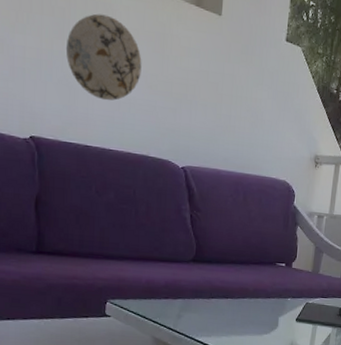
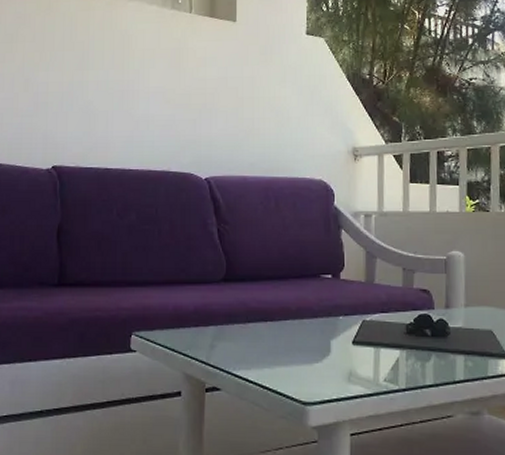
decorative plate: present [65,13,142,101] -> none [85,41,159,122]

